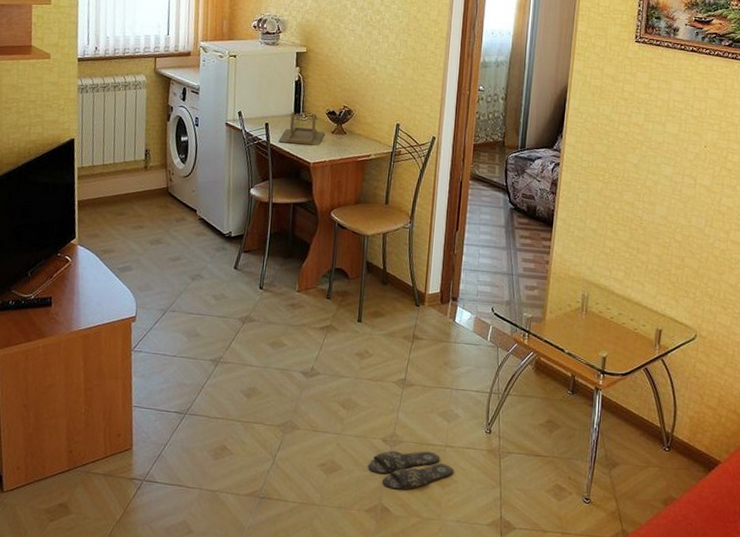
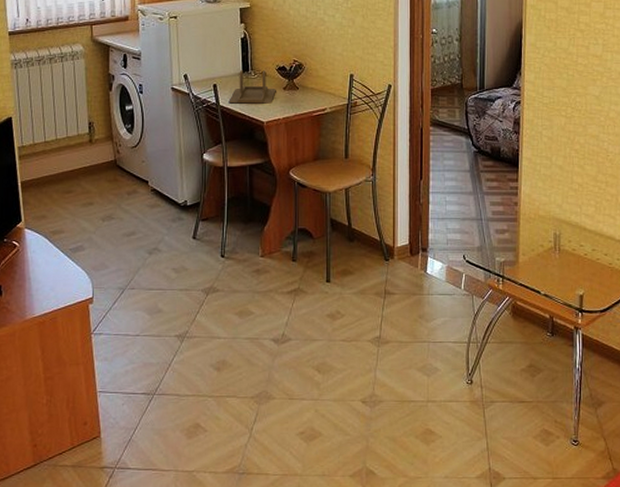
slippers: present [368,450,454,490] -> none [349,408,438,451]

